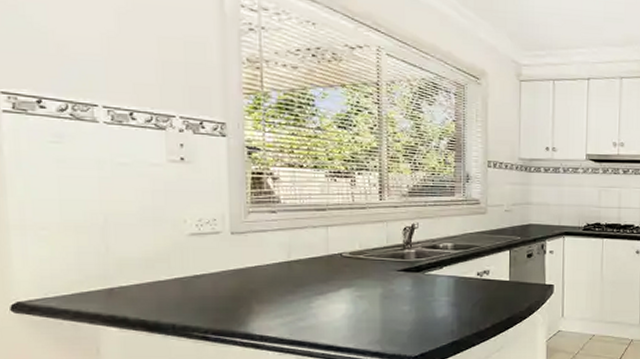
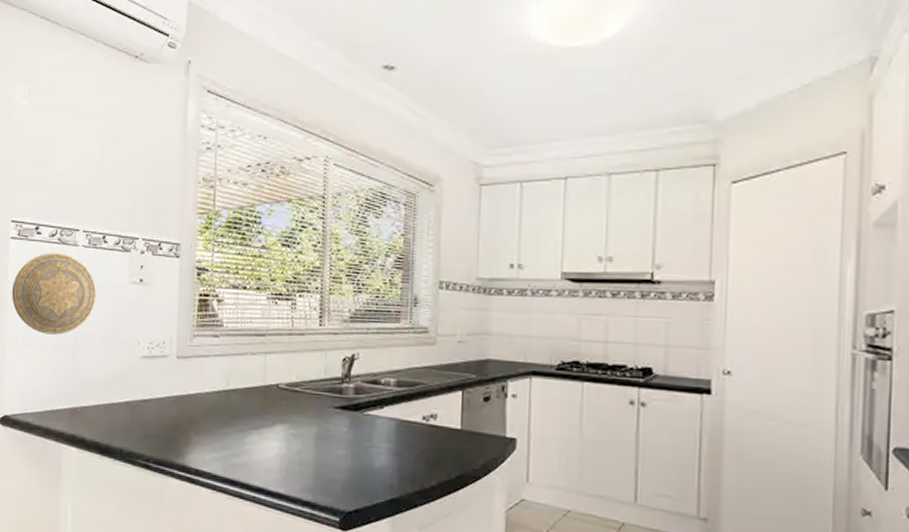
decorative plate: none [10,129,128,215] -> present [11,253,97,335]

